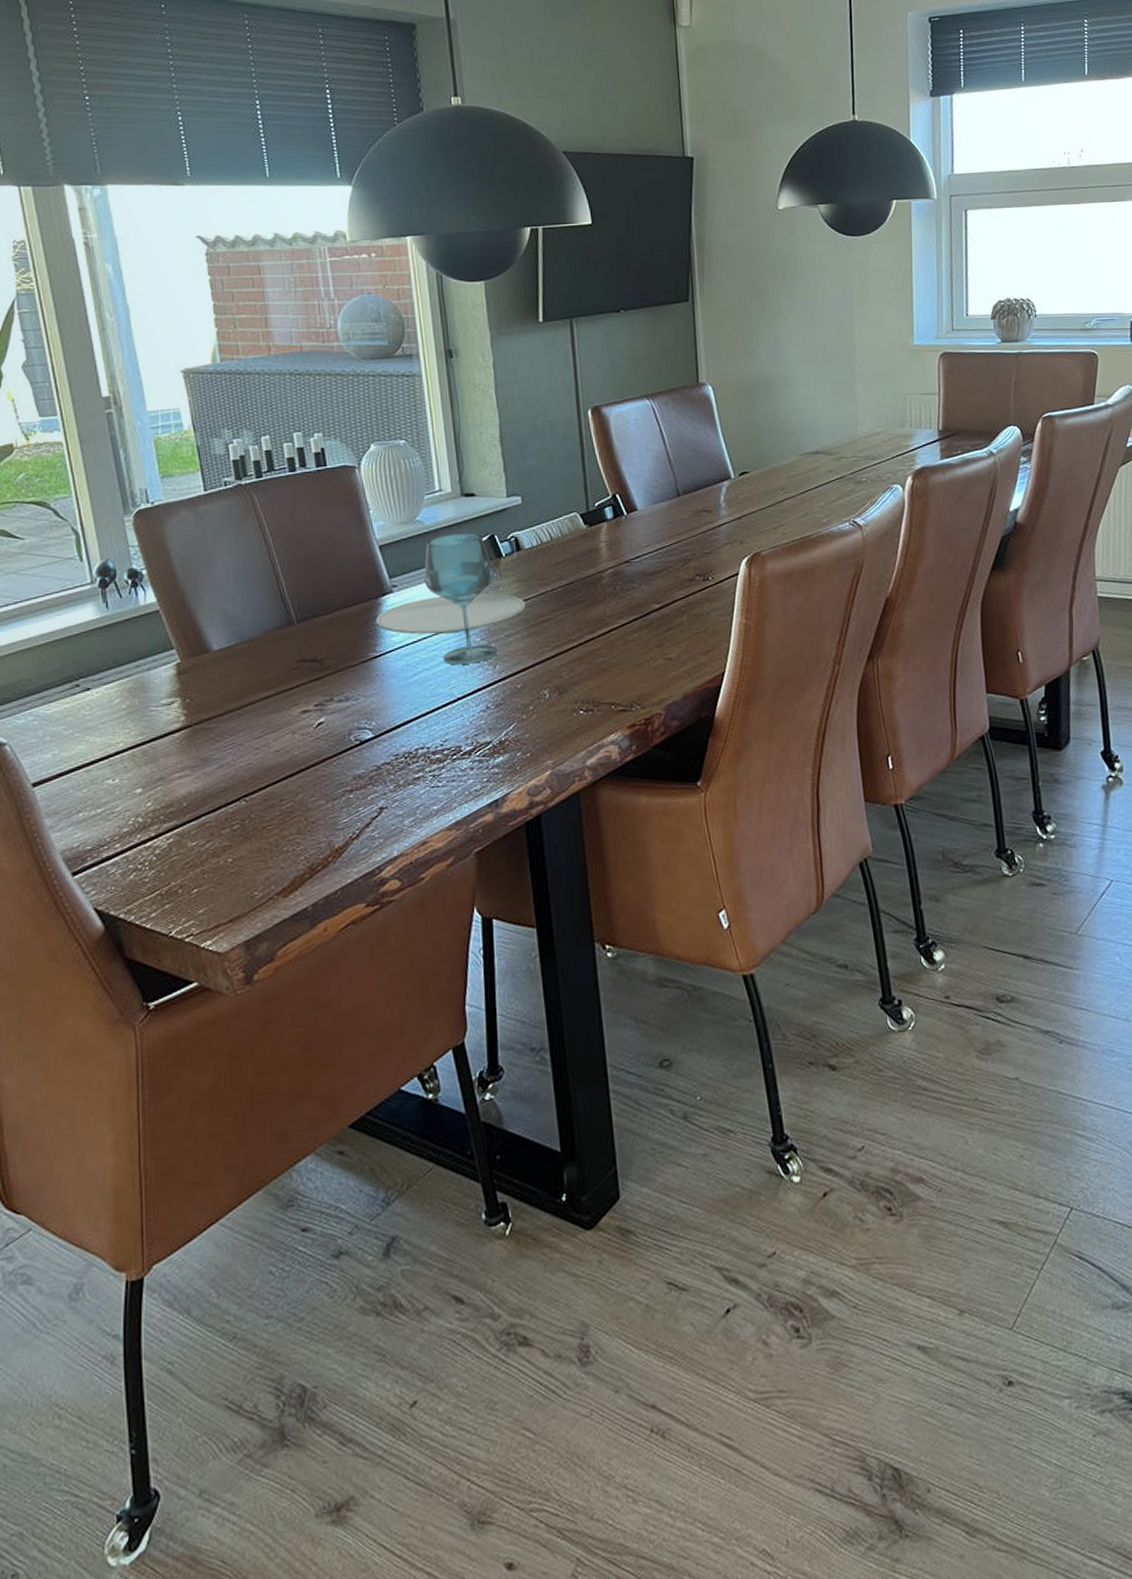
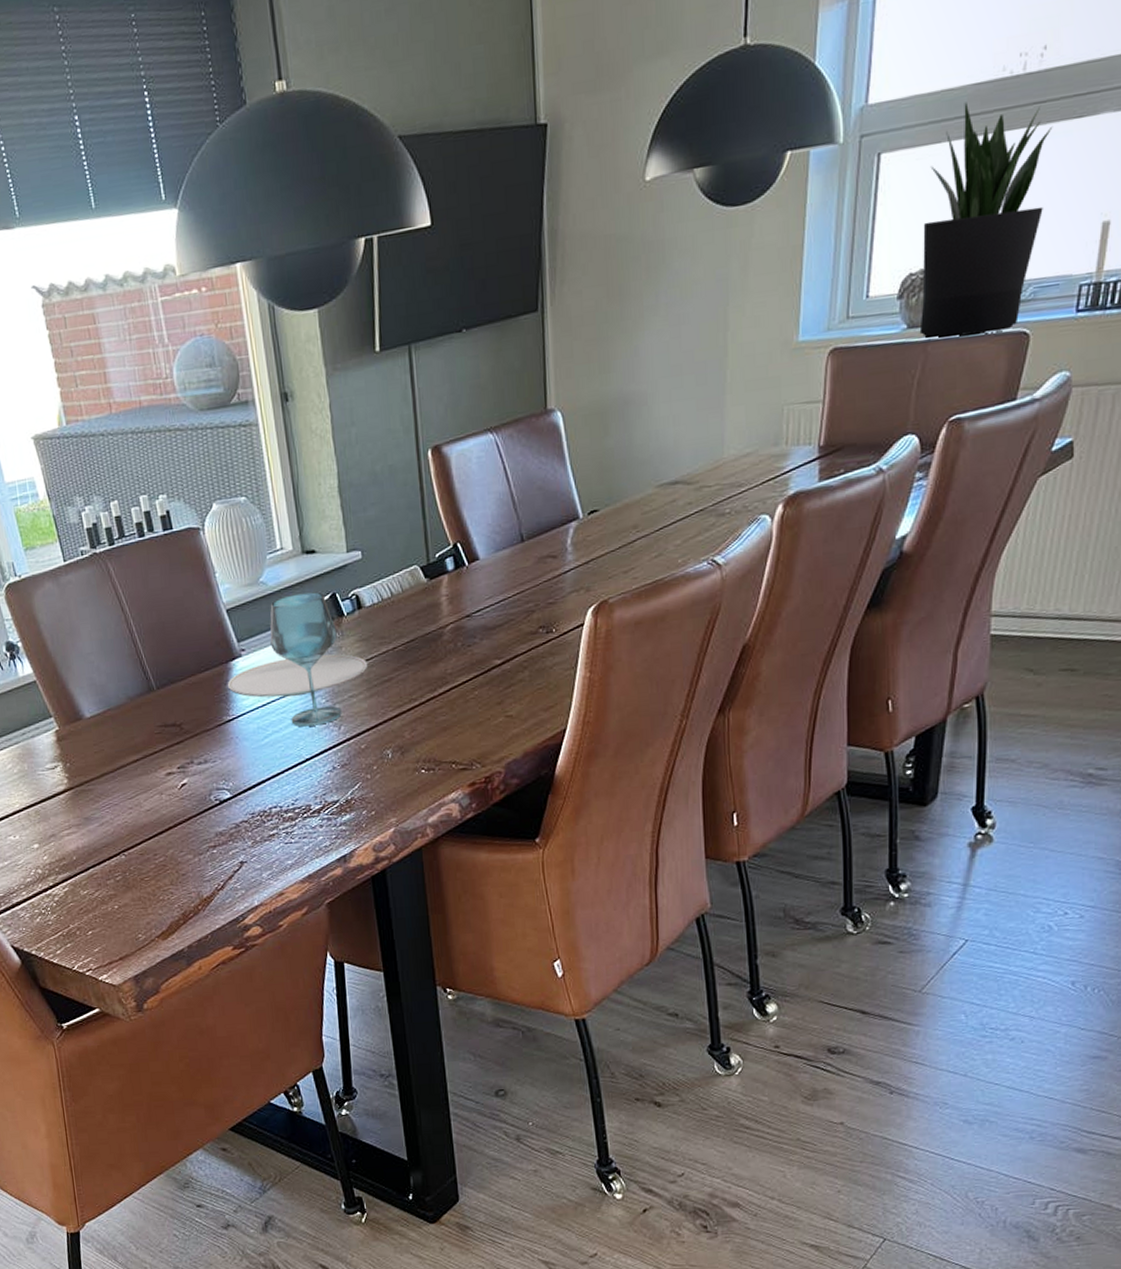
planter: none [1005,181,1096,352] -> present [919,102,1053,338]

